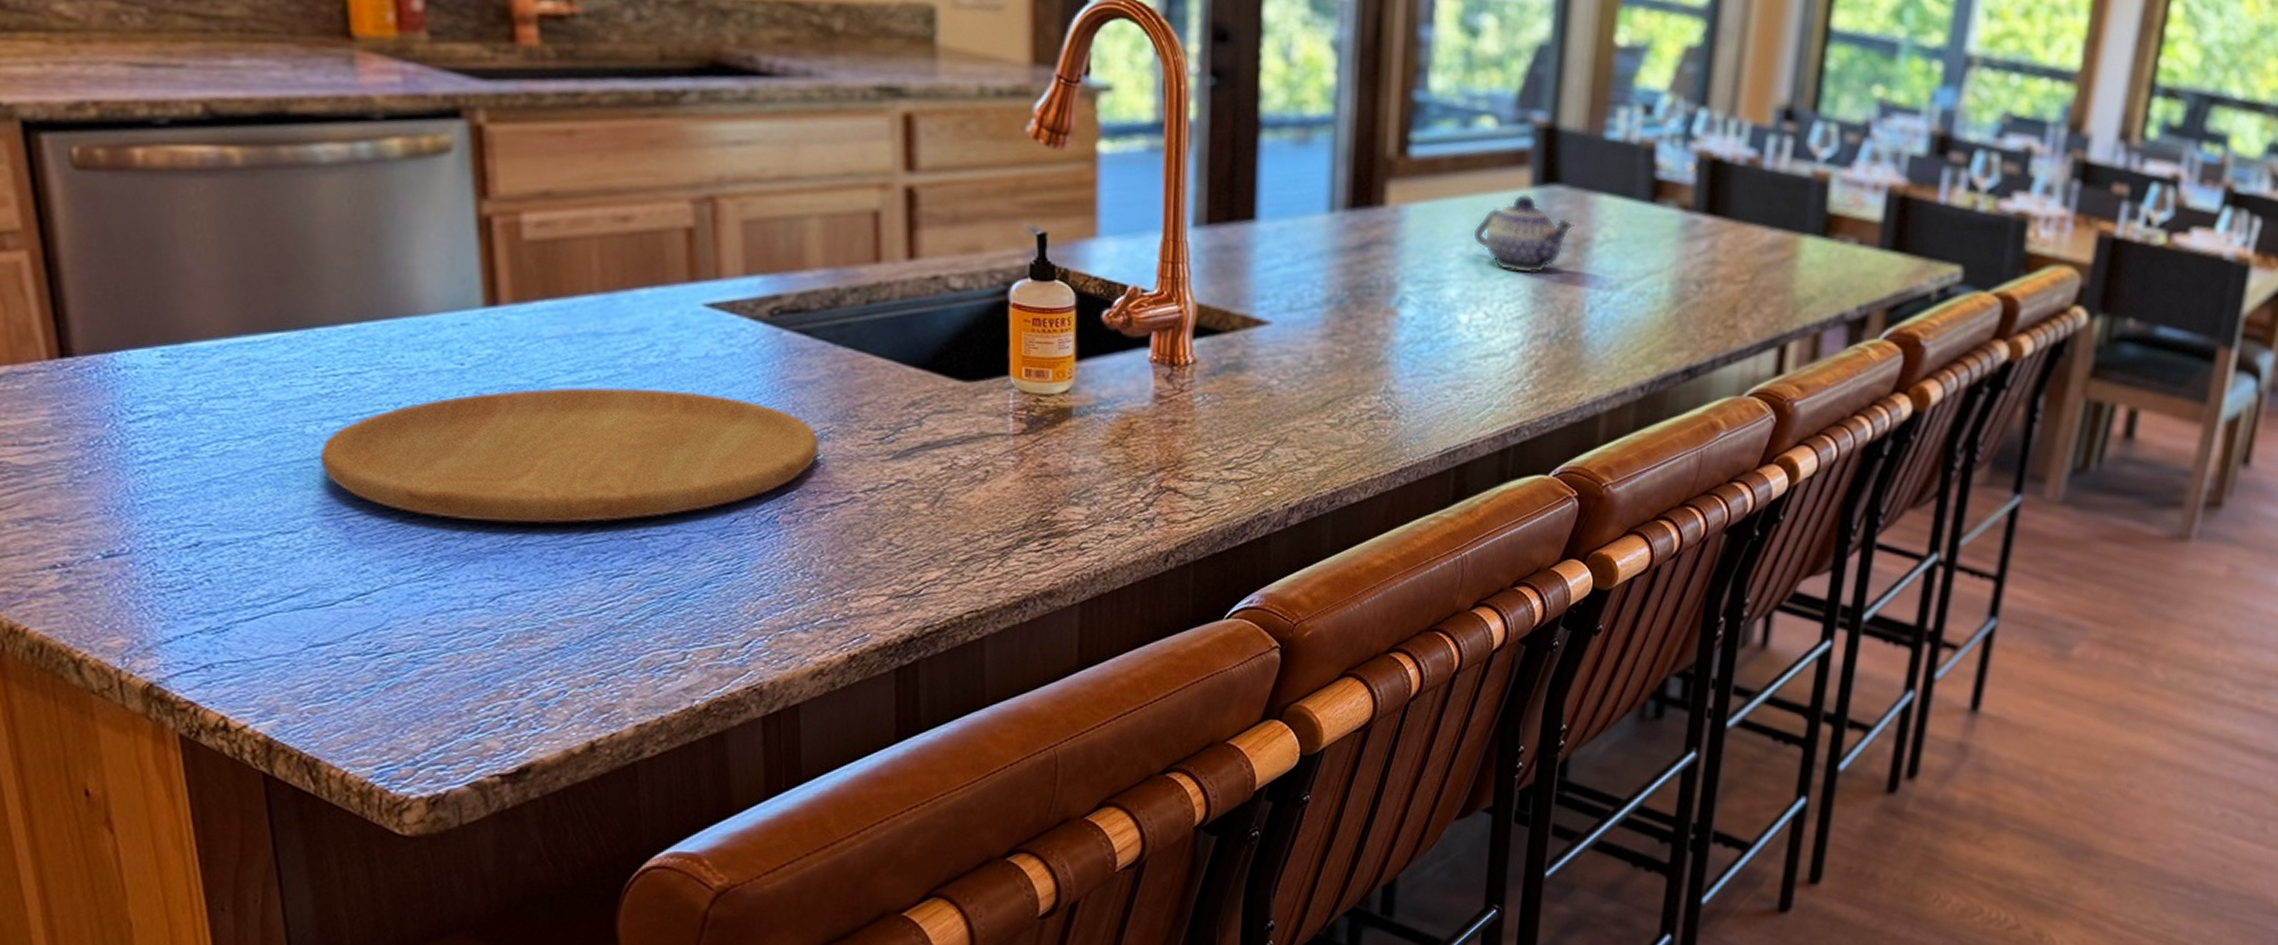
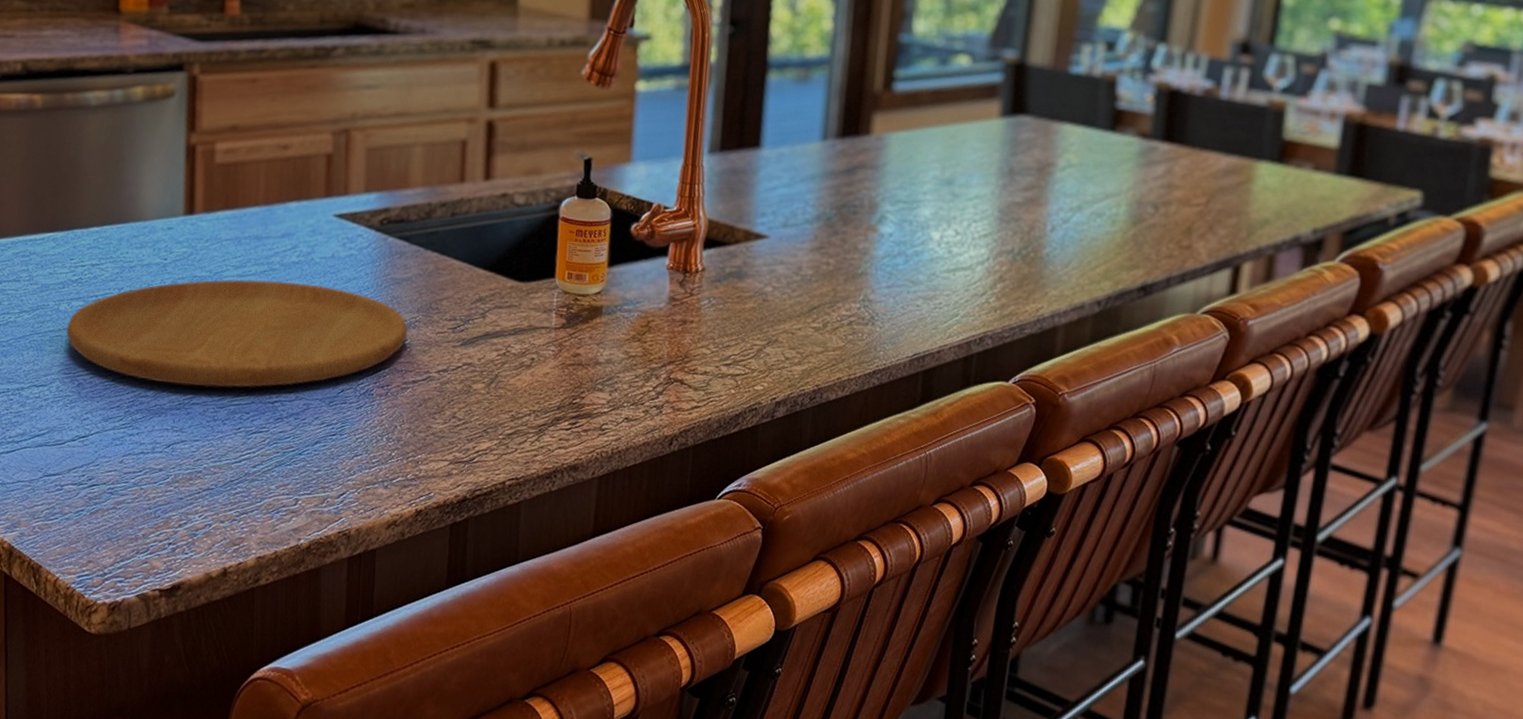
teapot: present [1472,193,1575,274] -> none [945,123,1039,196]

